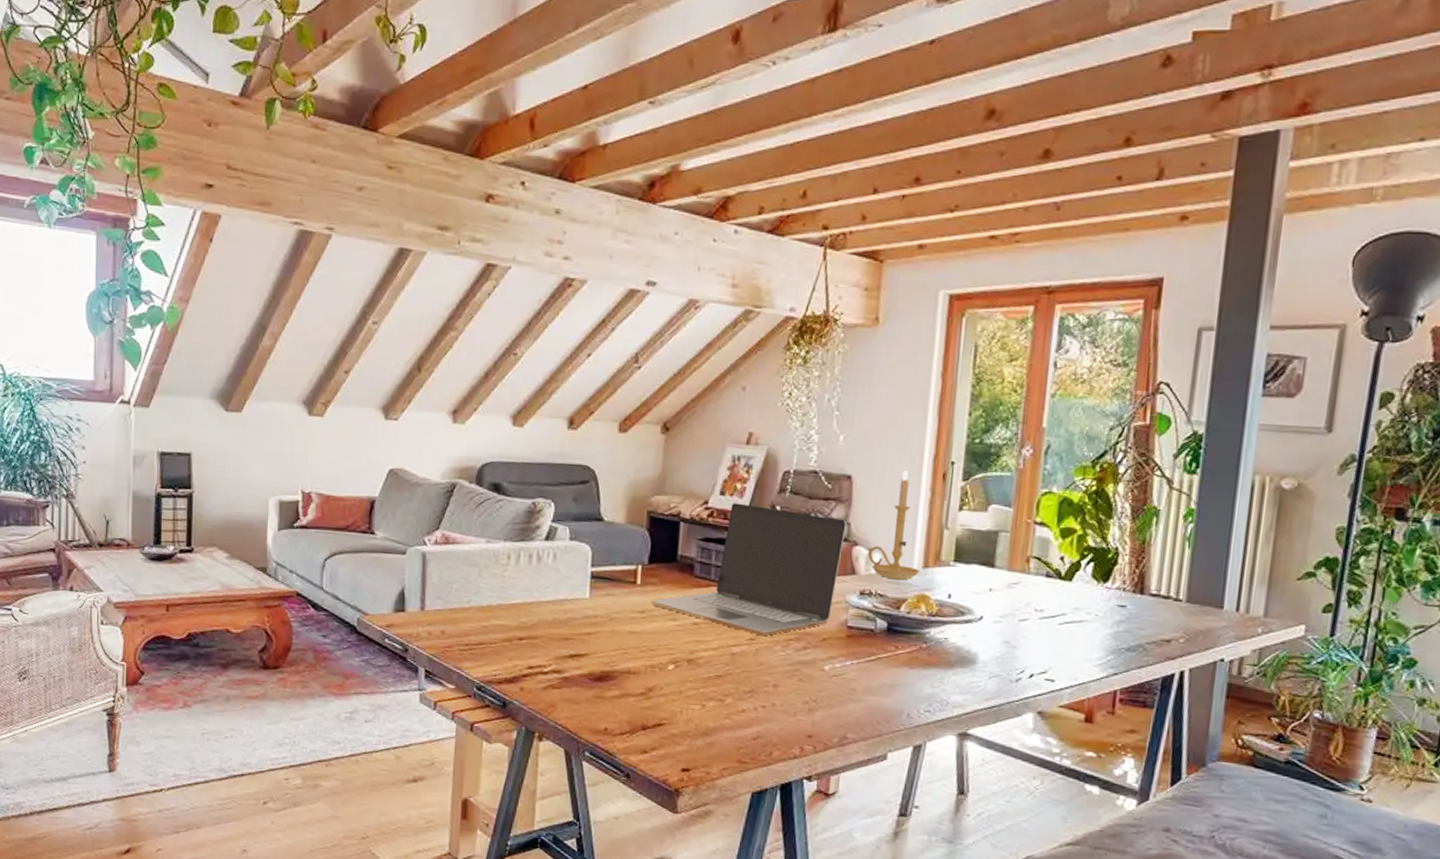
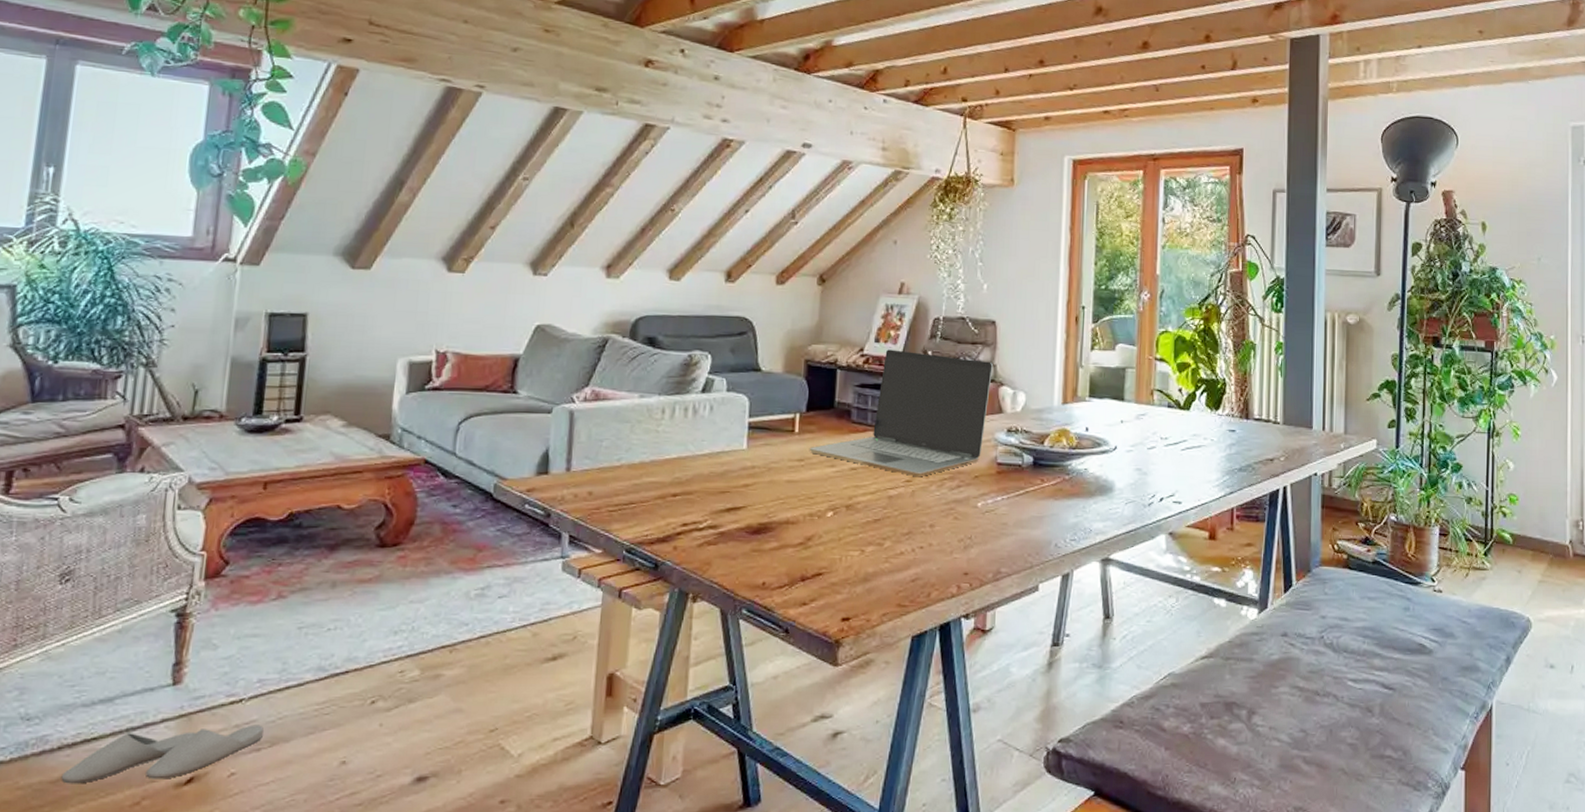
slippers: none [34,807,180,848] -> present [61,725,264,784]
candle holder: present [867,470,920,580] -> none [1012,315,1060,417]

